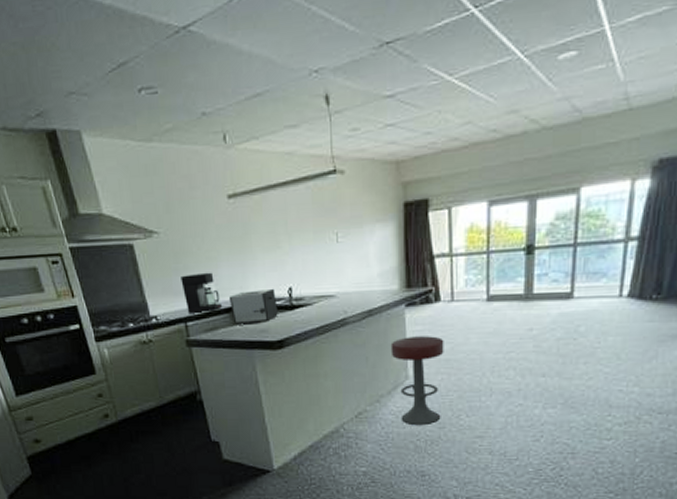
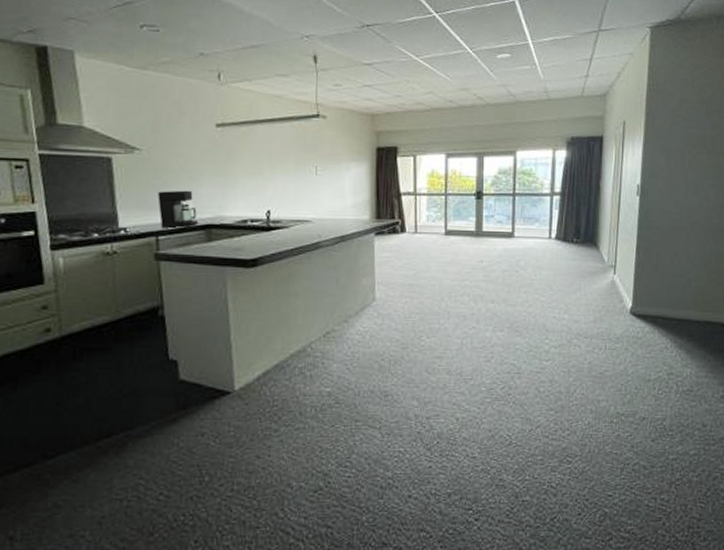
toaster: present [228,288,278,325] -> none [206,210,255,242]
bar stool: present [390,336,444,426] -> none [360,262,408,346]

